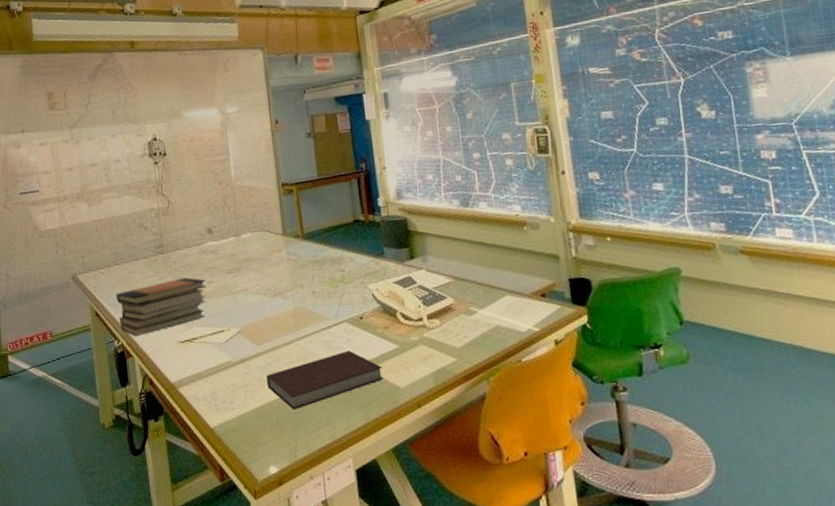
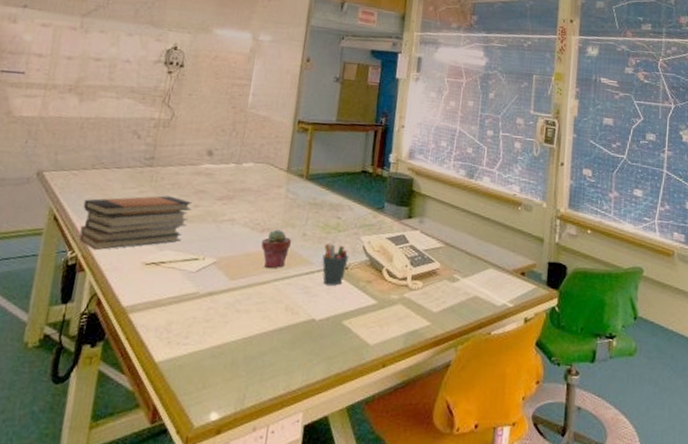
notebook: present [266,350,384,411] -> none [231,299,356,354]
potted succulent: none [275,291,304,329] -> present [261,229,292,268]
pen holder: none [334,296,361,337] -> present [322,243,349,286]

